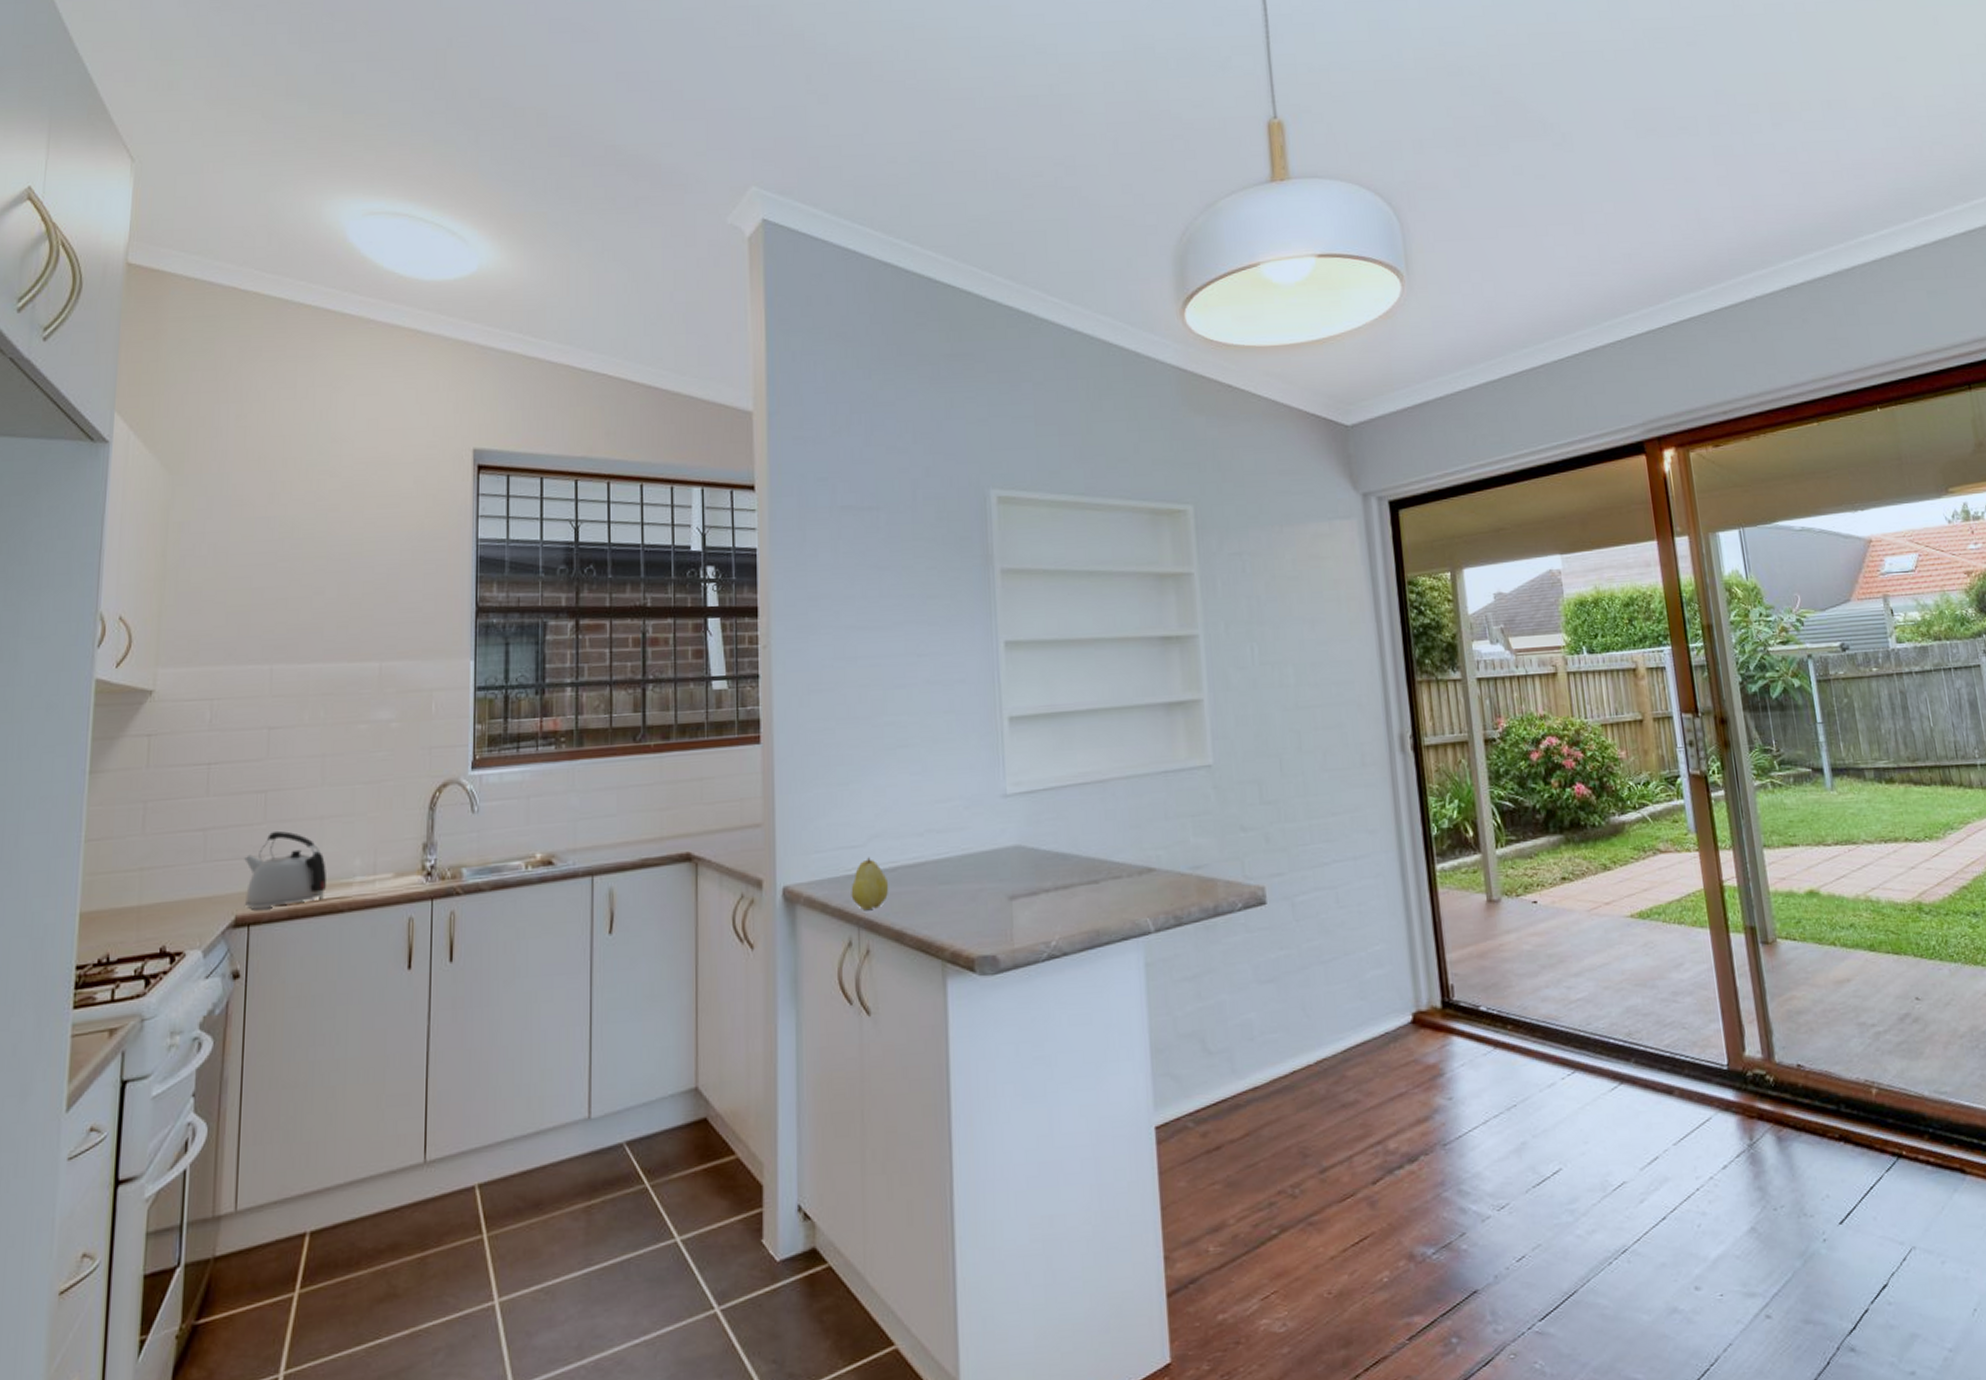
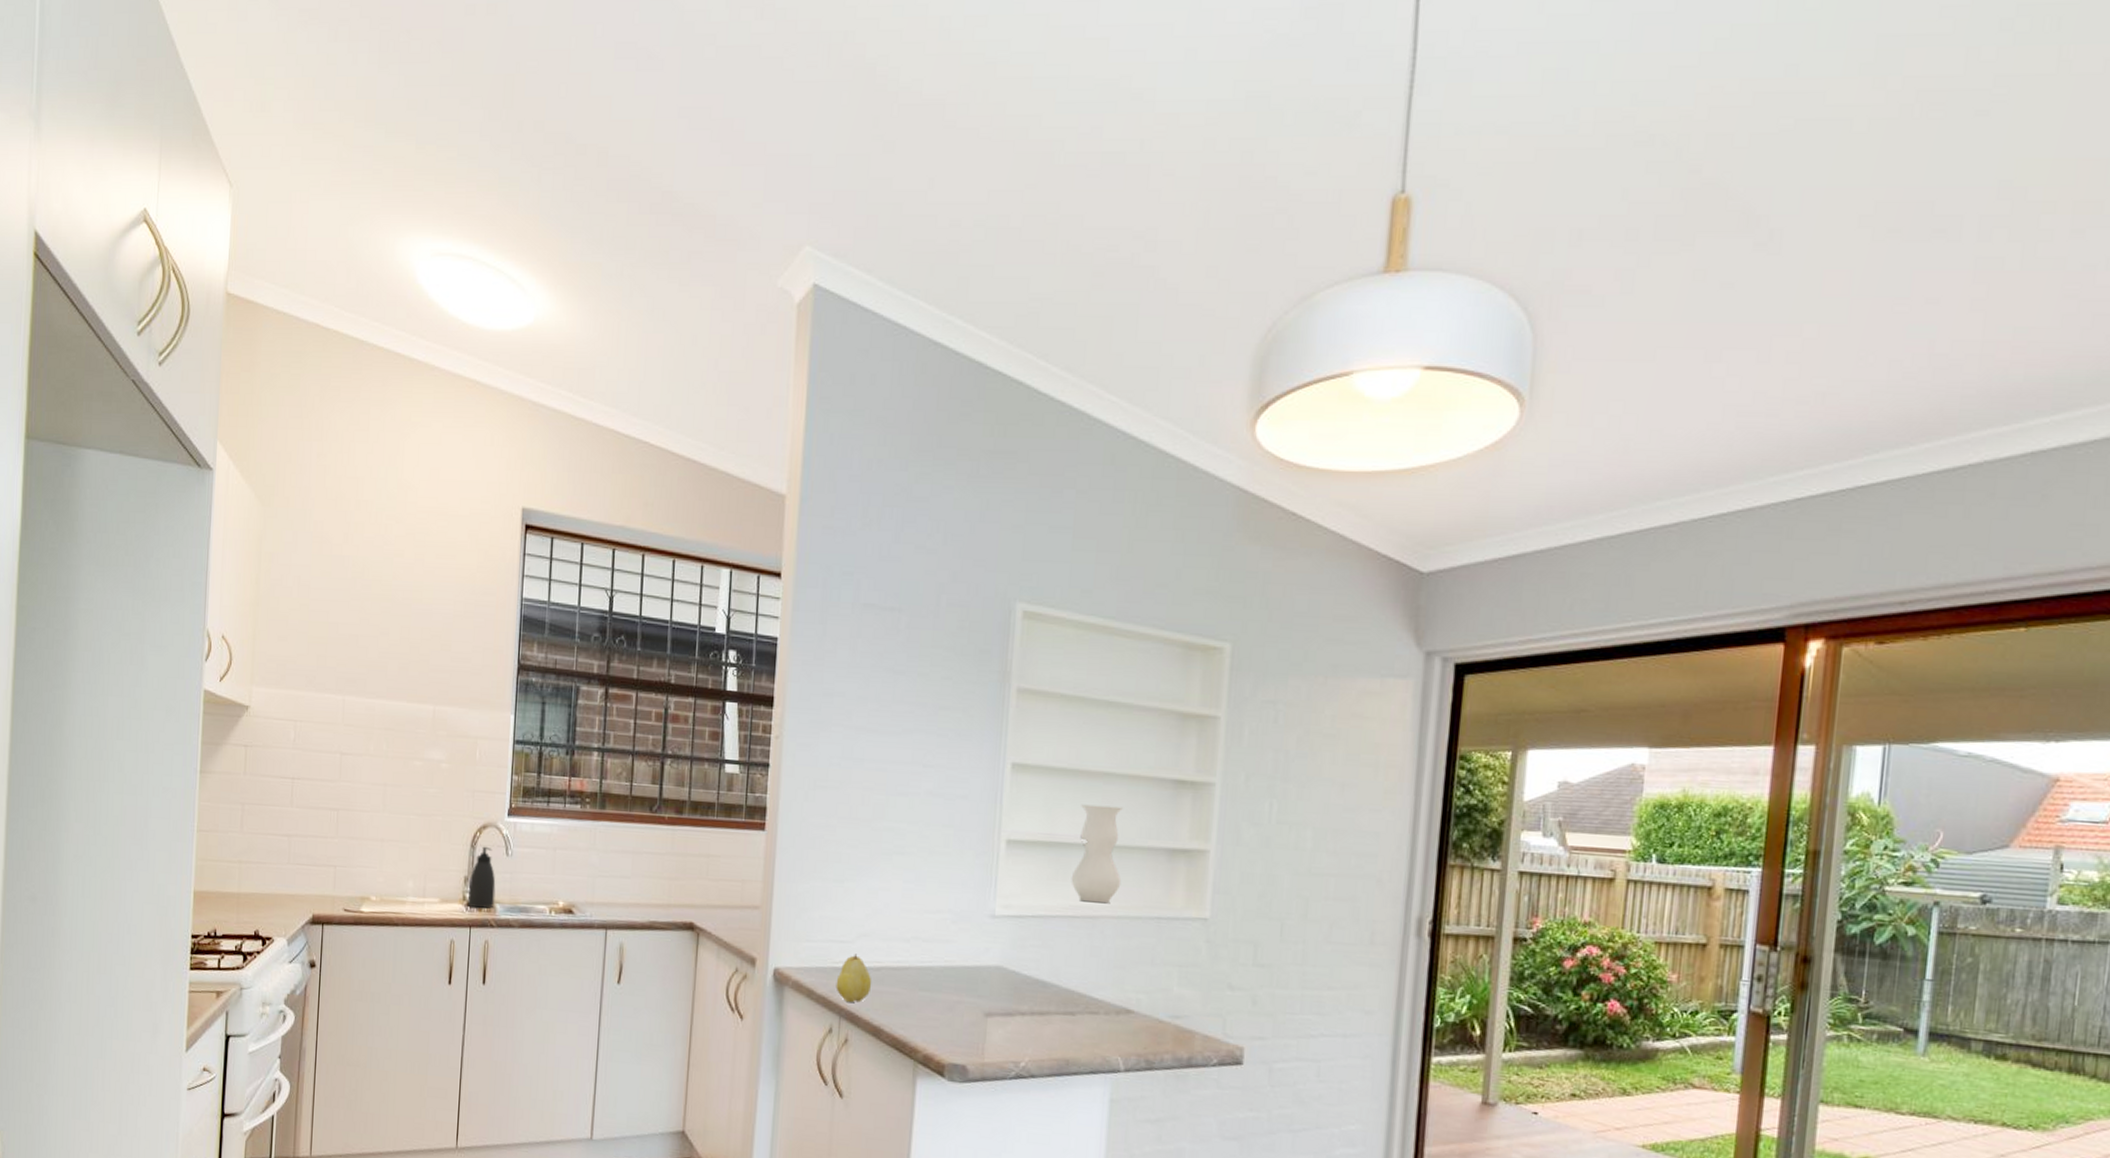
kettle: present [244,830,326,910] -> none [319,846,385,913]
soap dispenser: none [427,806,461,876] -> present [467,846,496,909]
vase: none [1076,669,1125,767] -> present [1071,804,1123,904]

